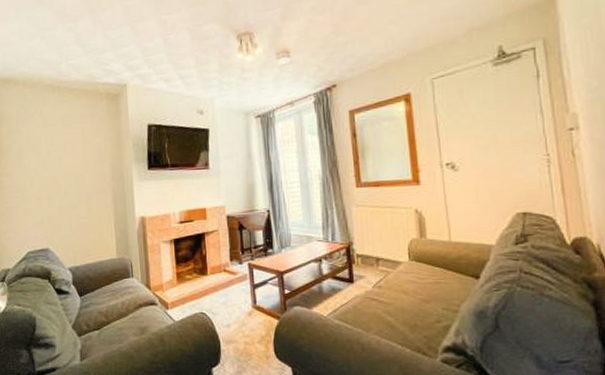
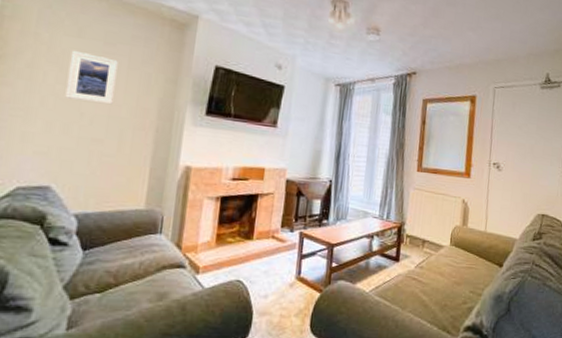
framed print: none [42,137,78,177] -> present [65,50,118,105]

